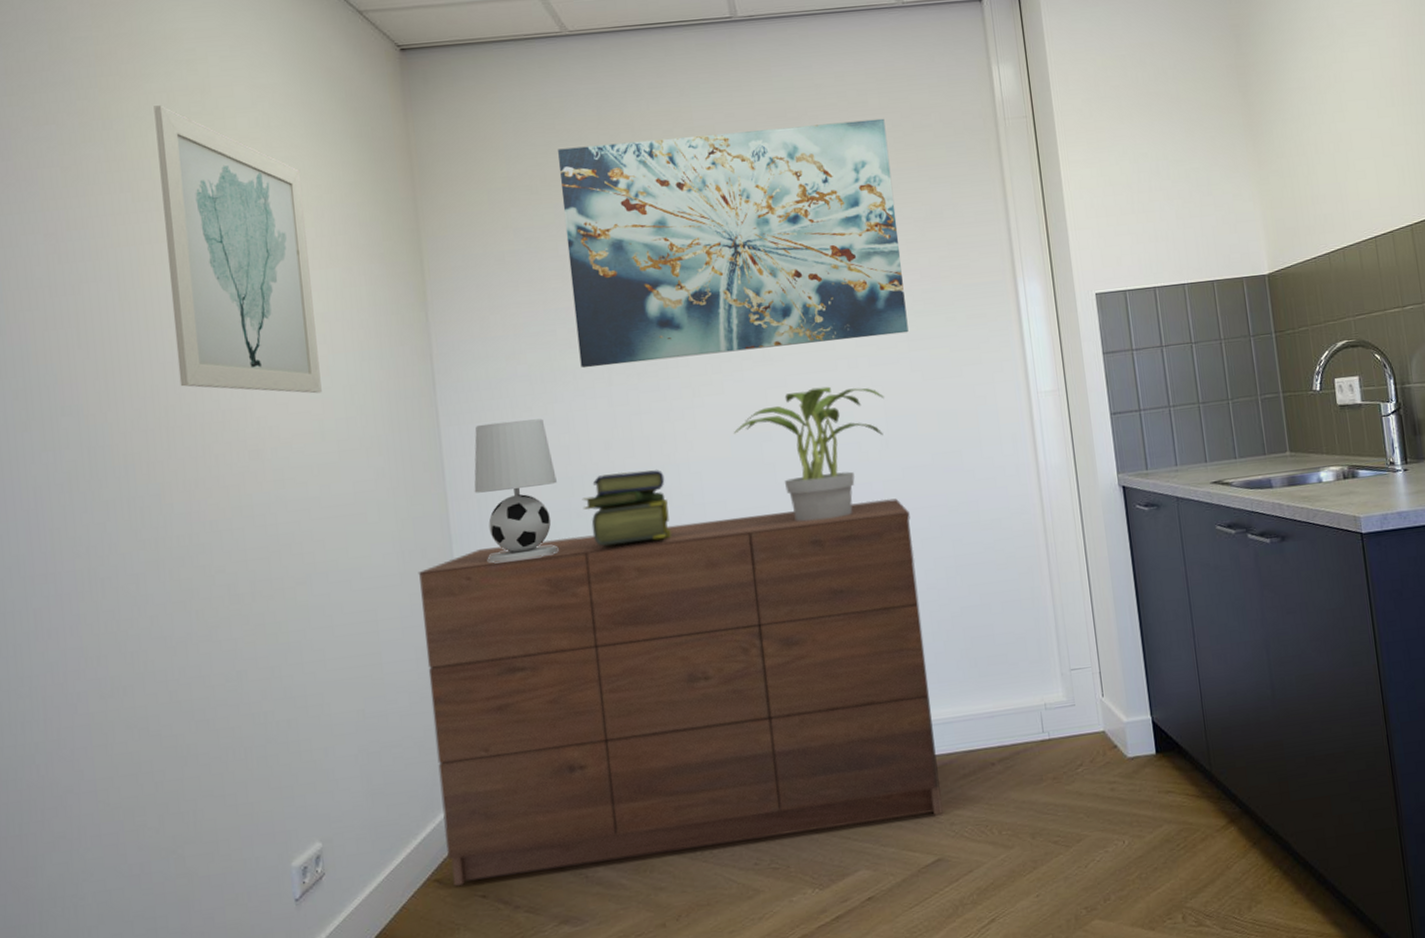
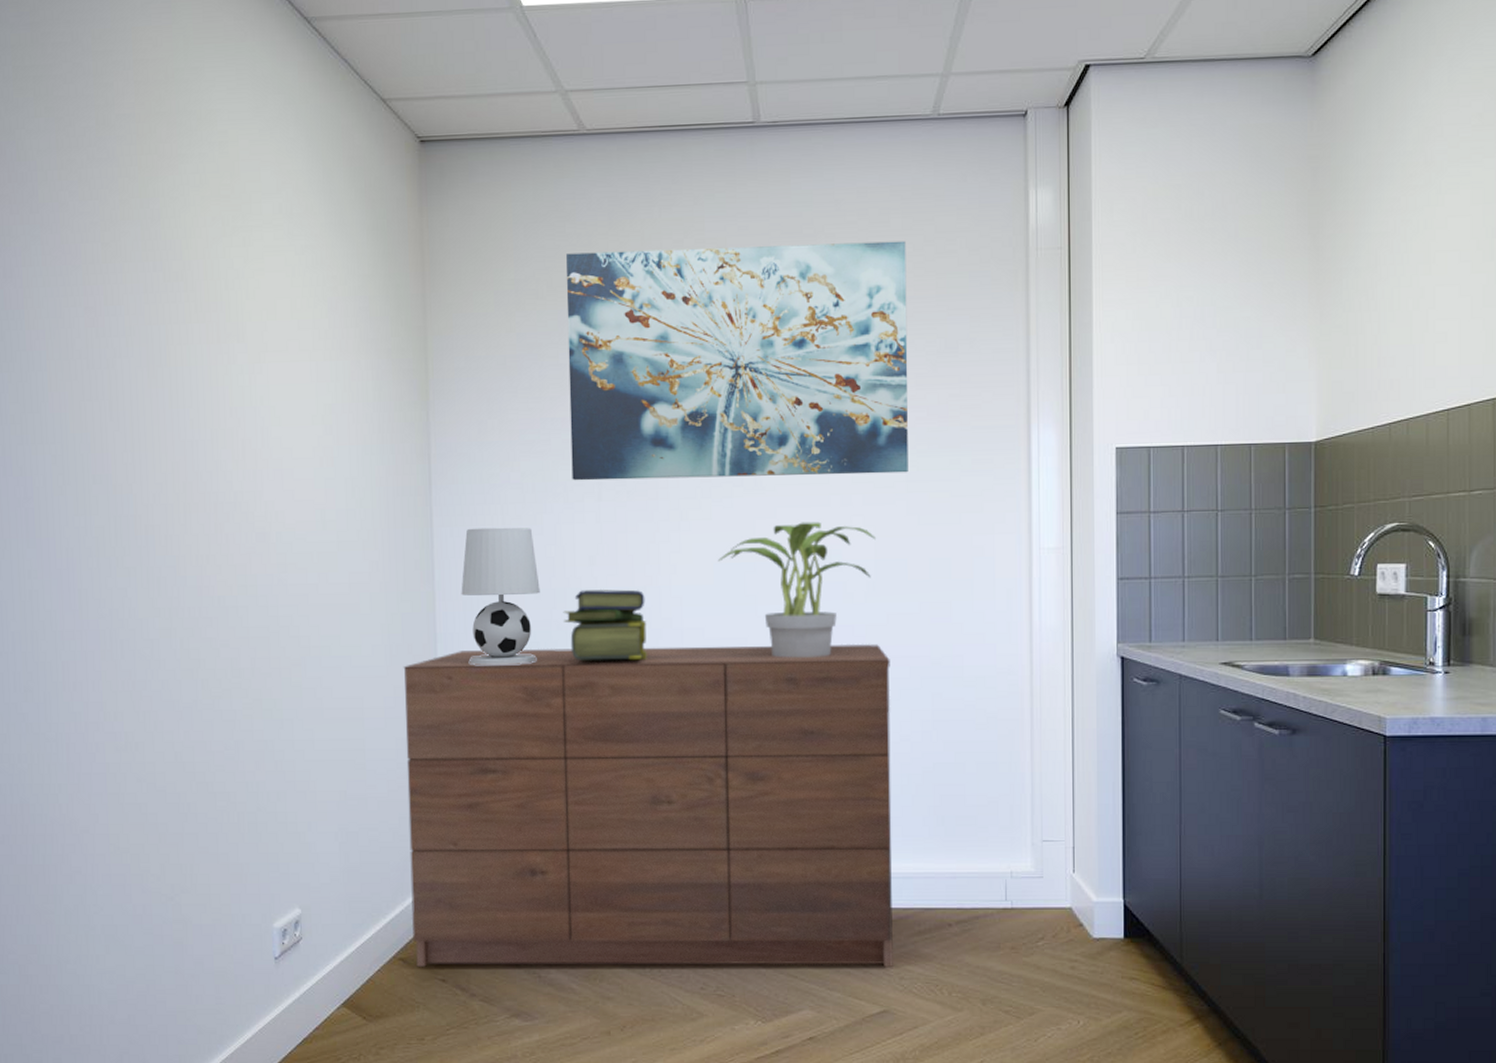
wall art: present [153,105,322,394] -> none [187,186,326,483]

